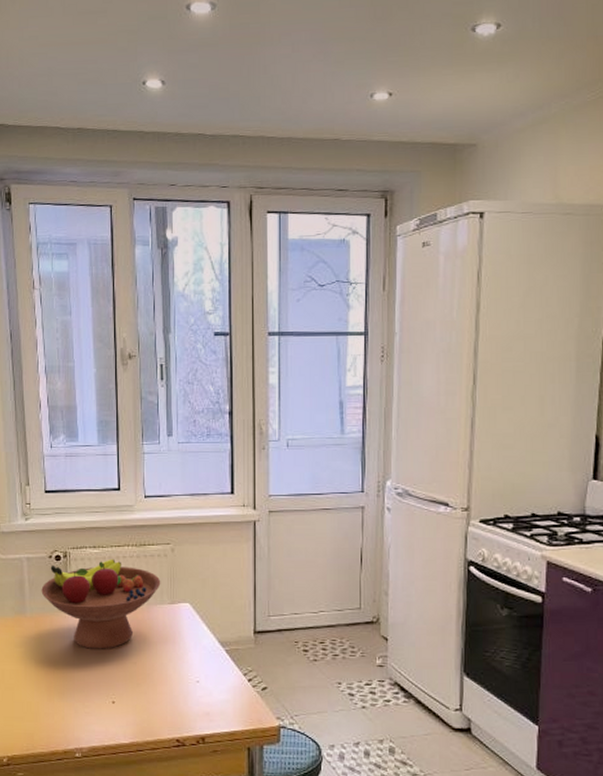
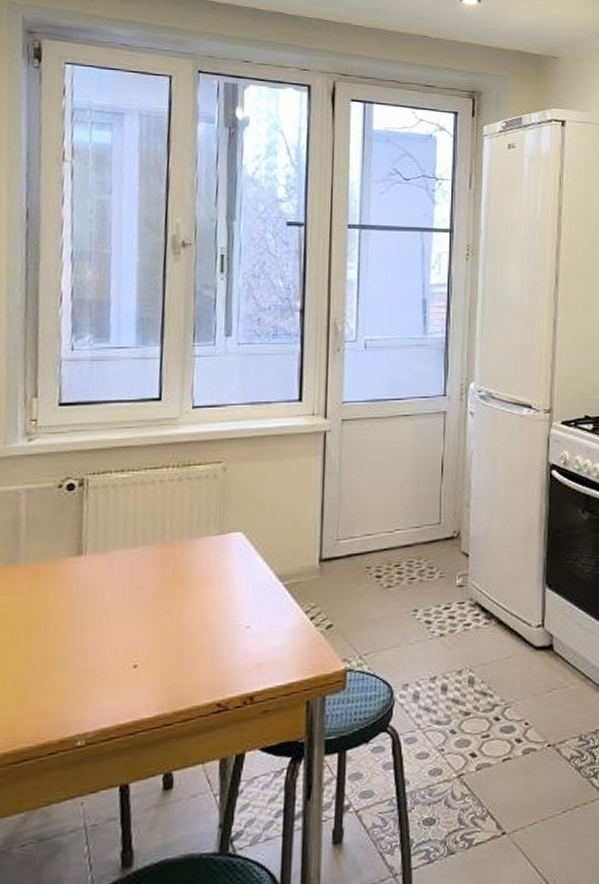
fruit bowl: present [41,559,161,649] -> none [43,484,208,601]

